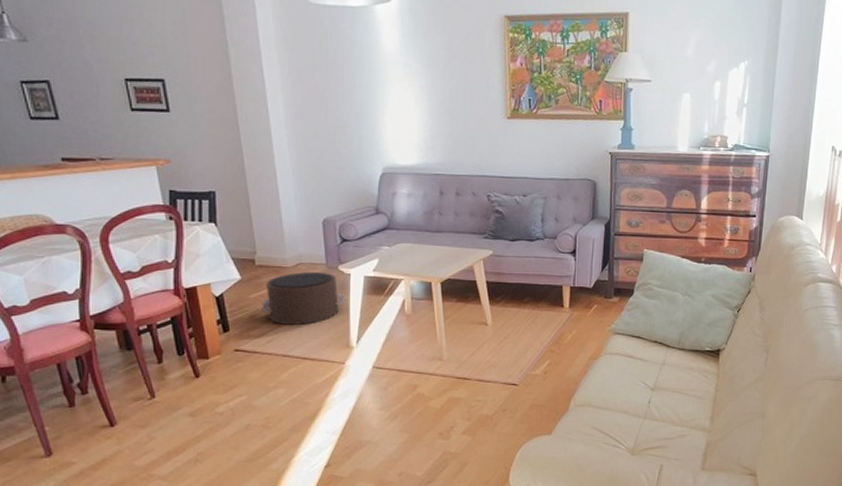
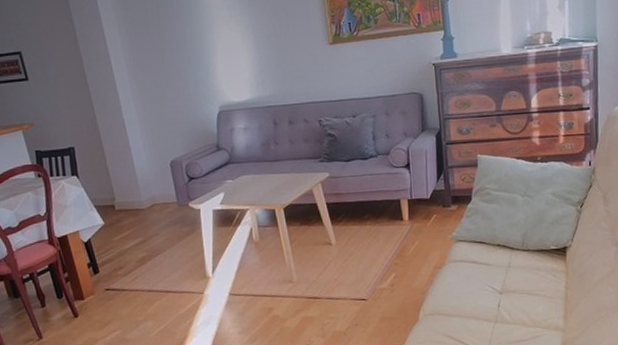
pouf: present [260,272,346,325] -> none [124,210,199,262]

